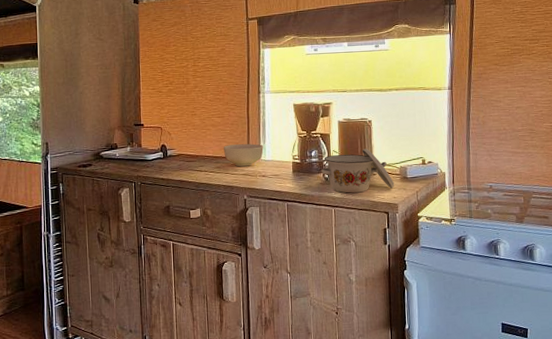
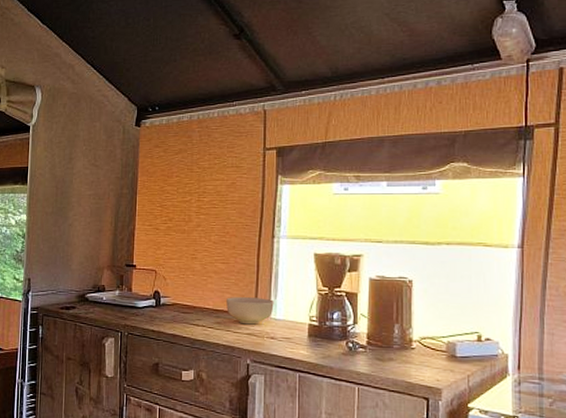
cooking pot: present [321,148,395,194] -> none [344,315,439,370]

